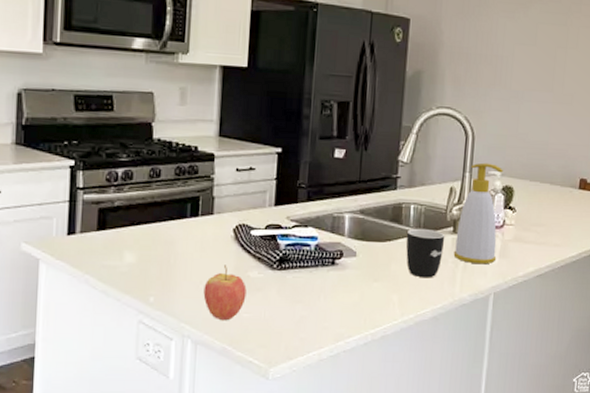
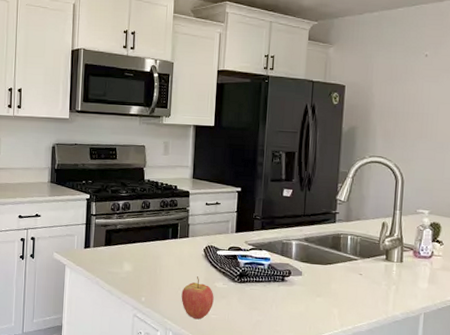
mug: present [406,228,445,278] -> none [344,255,379,297]
soap bottle: present [453,162,503,265] -> none [386,202,430,289]

